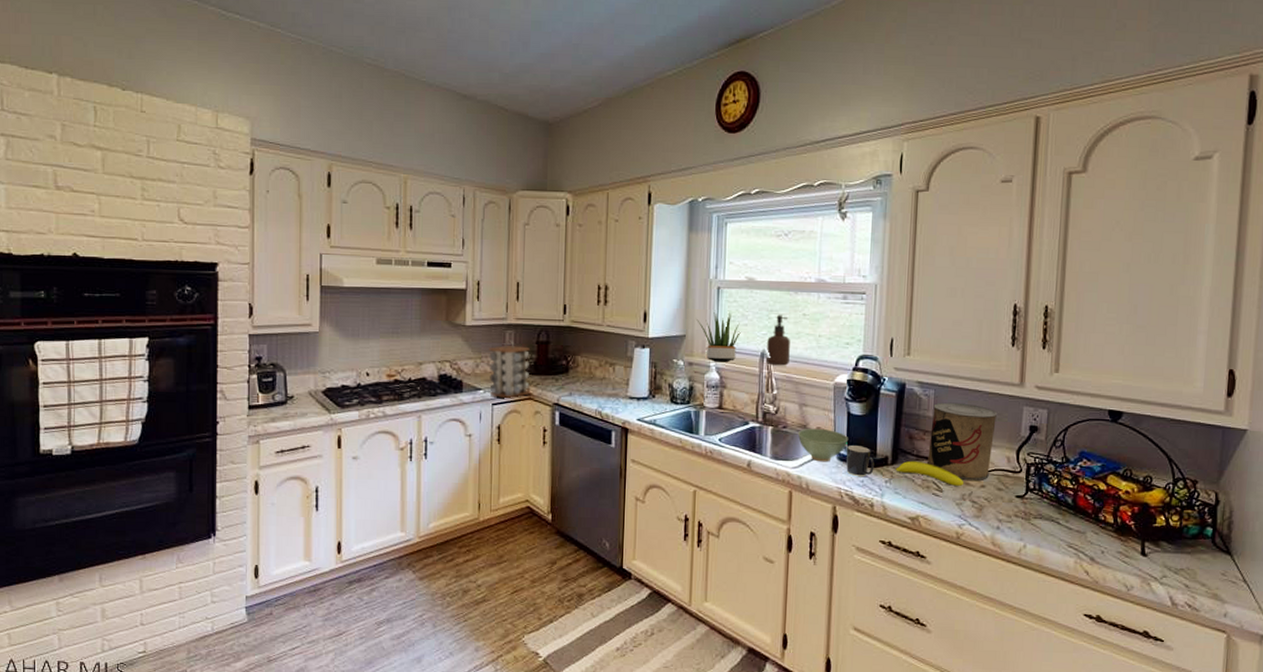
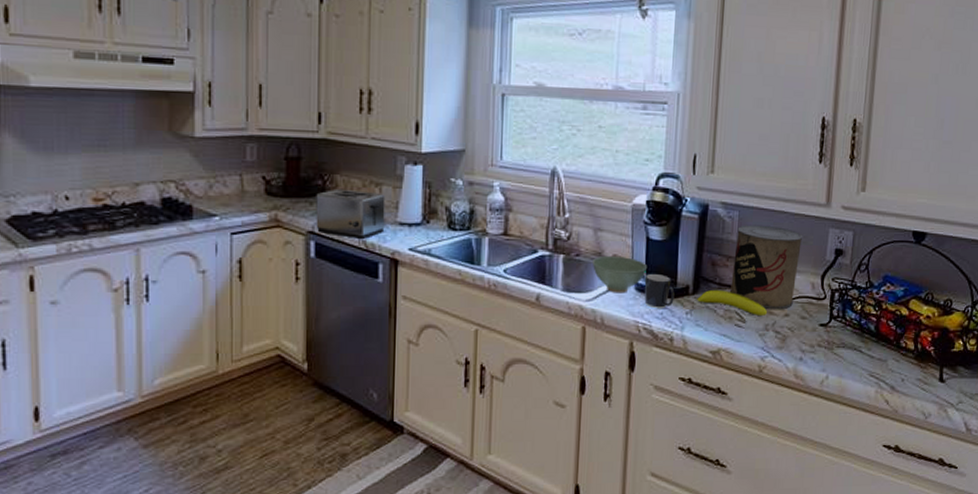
spice rack: present [489,339,531,399] -> none [225,154,280,227]
toaster: none [560,367,618,410] -> present [316,188,386,239]
potted plant: present [697,312,741,363] -> none [478,122,529,182]
soap dispenser: present [766,315,790,366] -> none [557,126,584,186]

